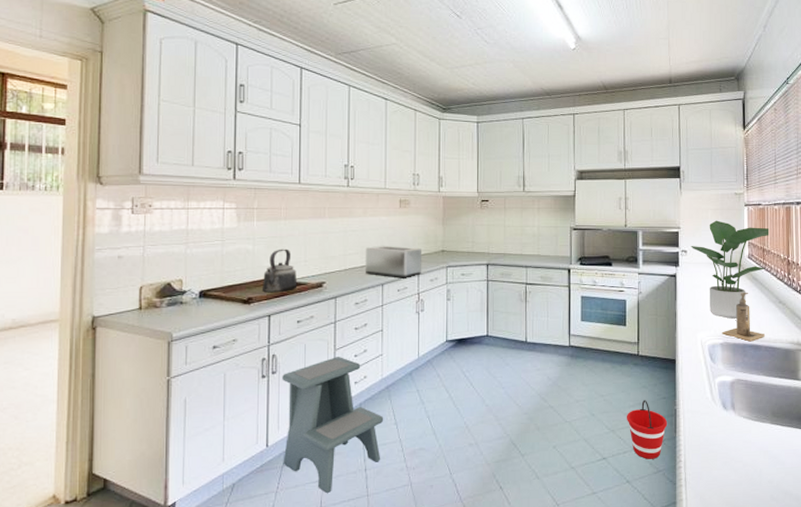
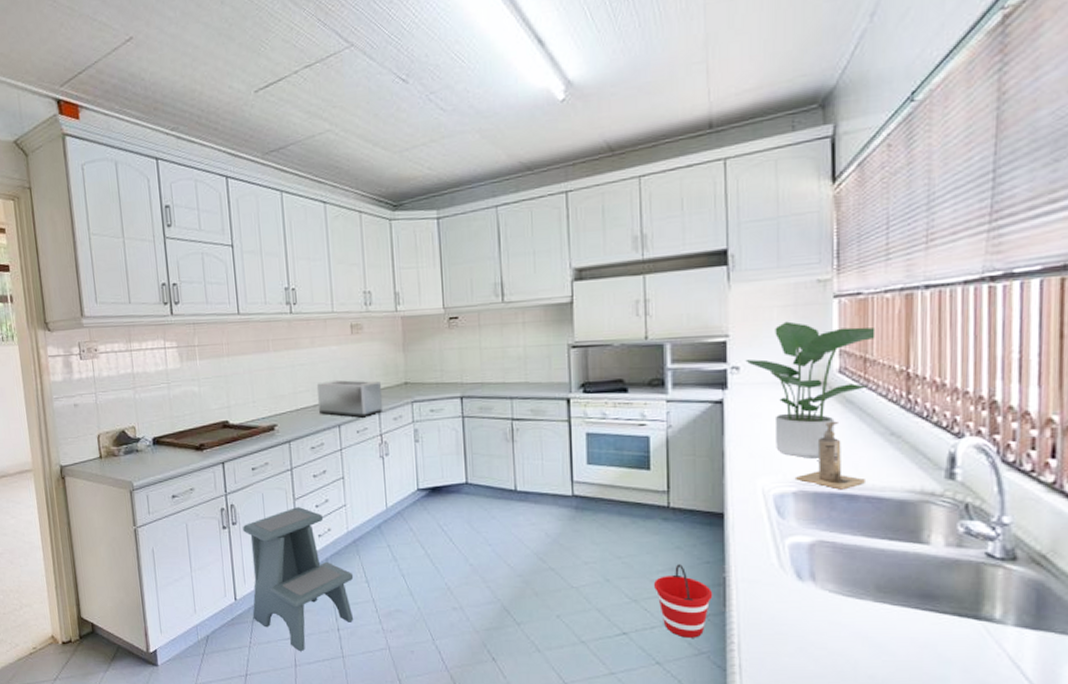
kettle: present [263,249,298,293] -> none [212,389,248,438]

